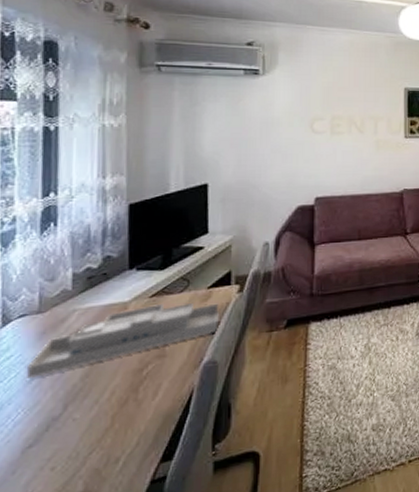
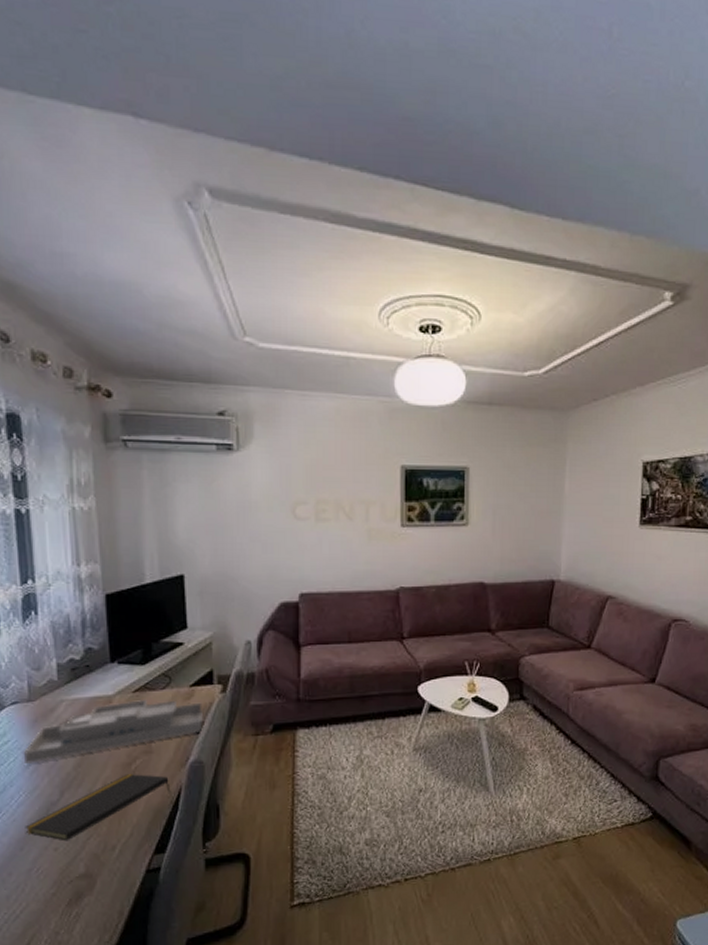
notepad: none [20,379,182,459] -> present [25,774,171,842]

